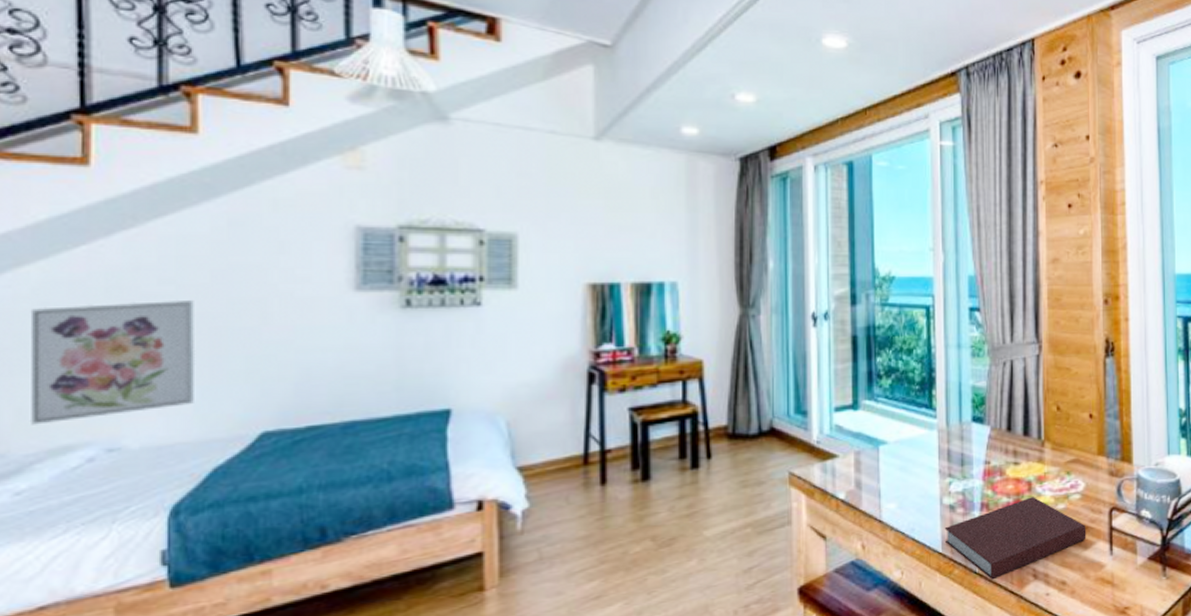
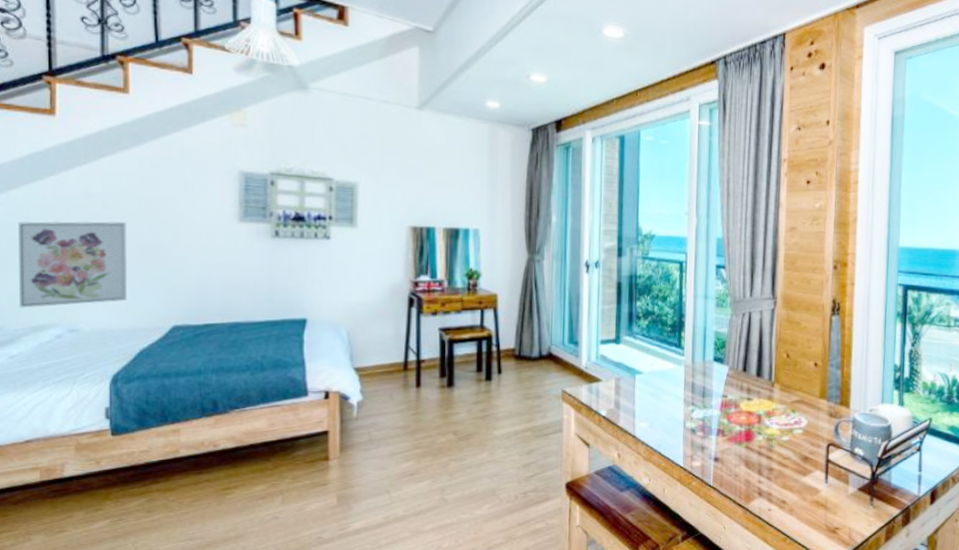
notebook: present [944,497,1087,580] -> none [685,428,806,493]

